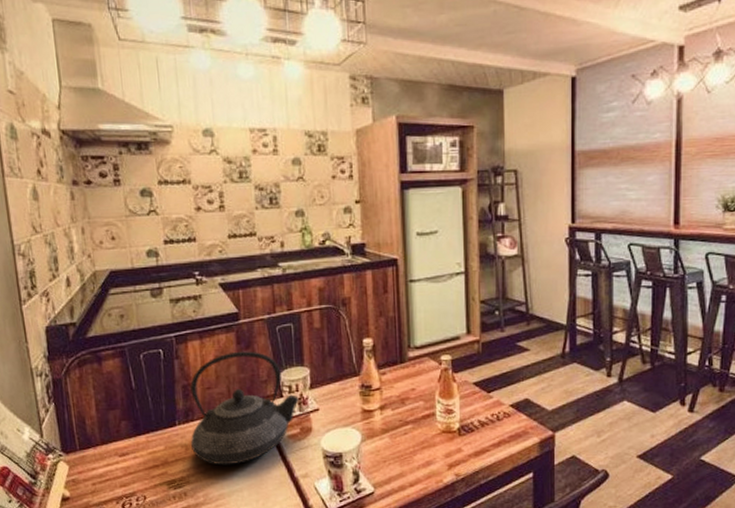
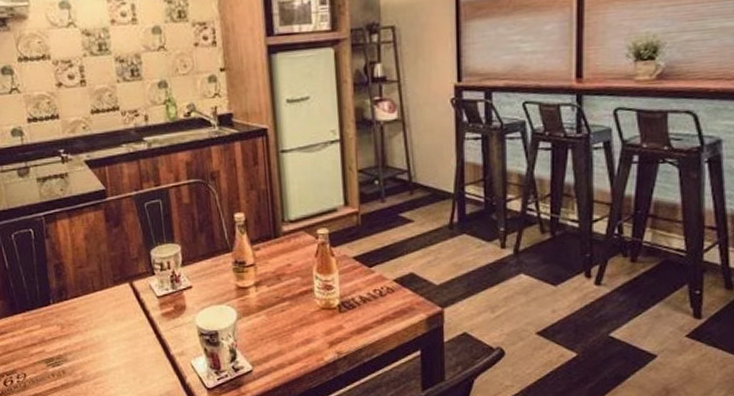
teapot: present [190,351,299,465] -> none [62,228,171,344]

